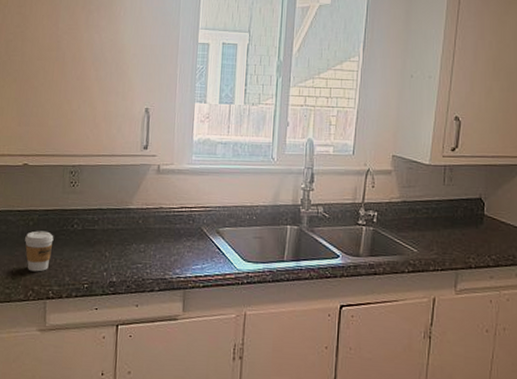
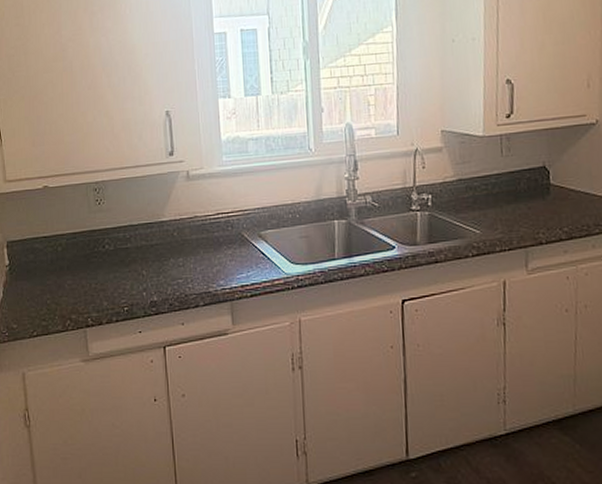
coffee cup: present [25,230,54,272] -> none [55,255,86,300]

